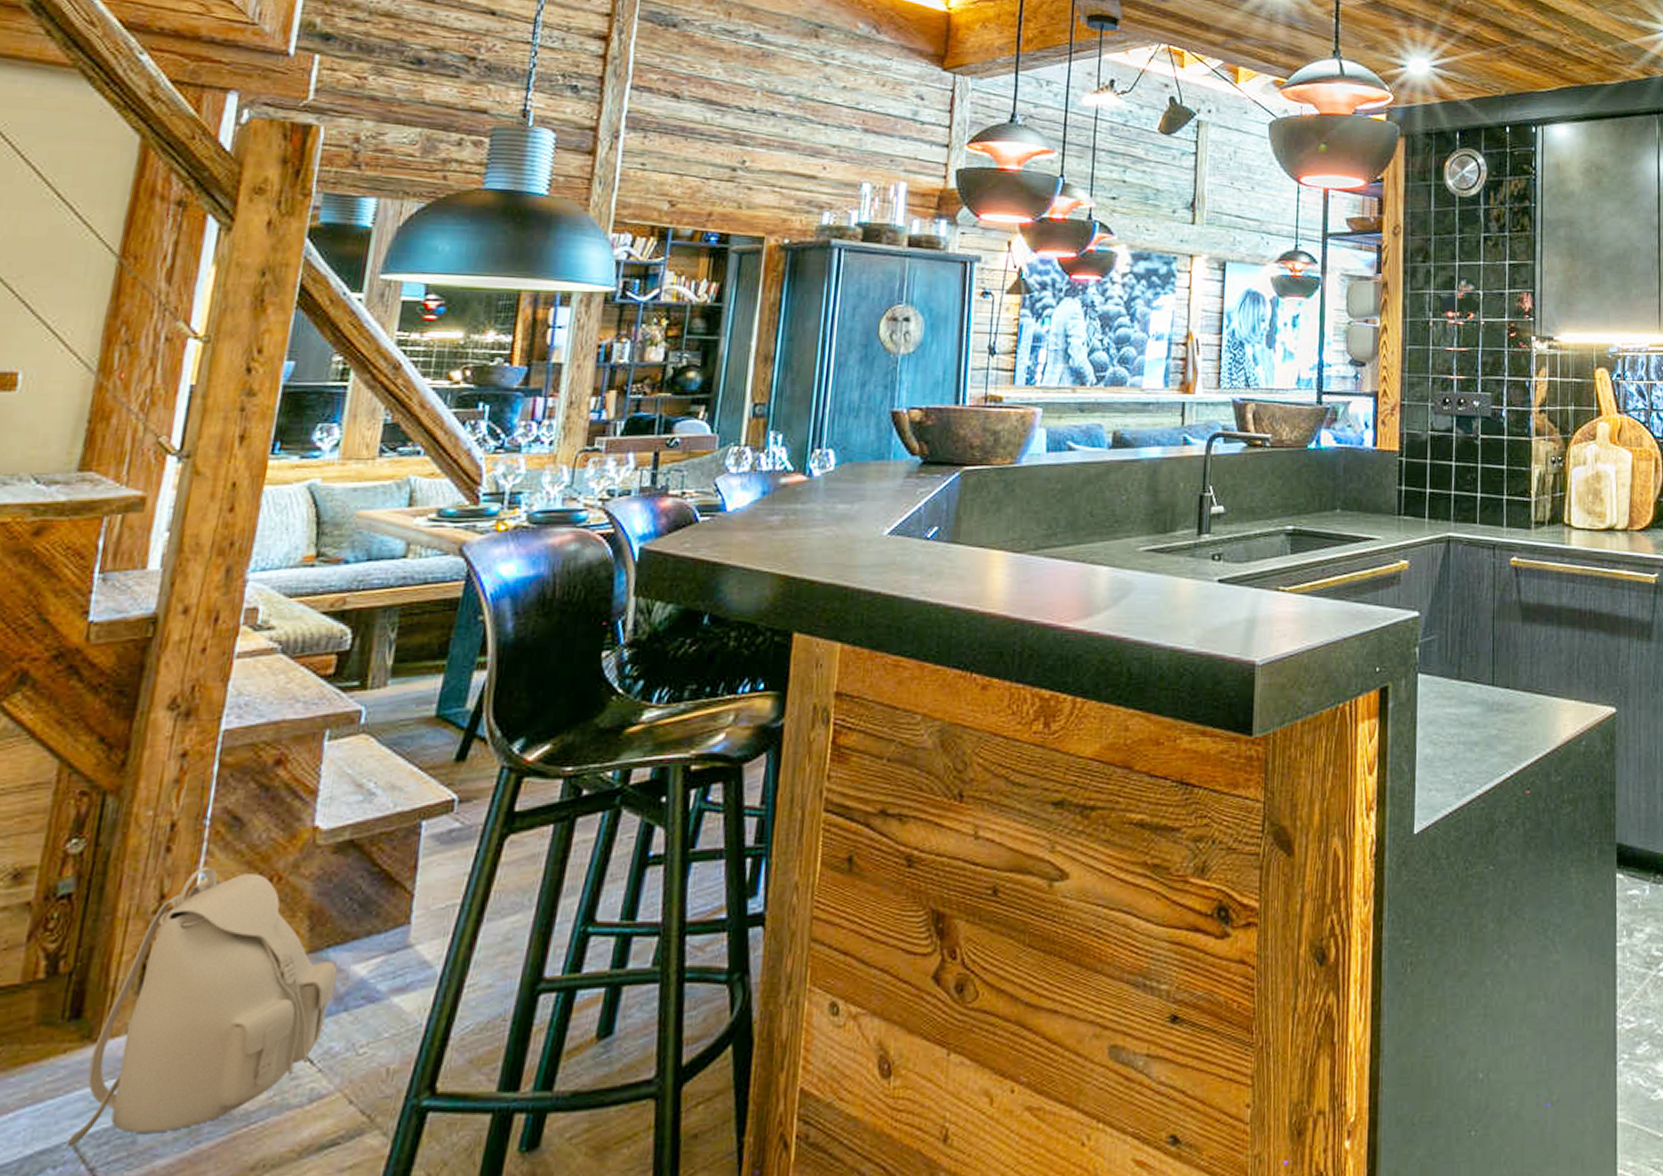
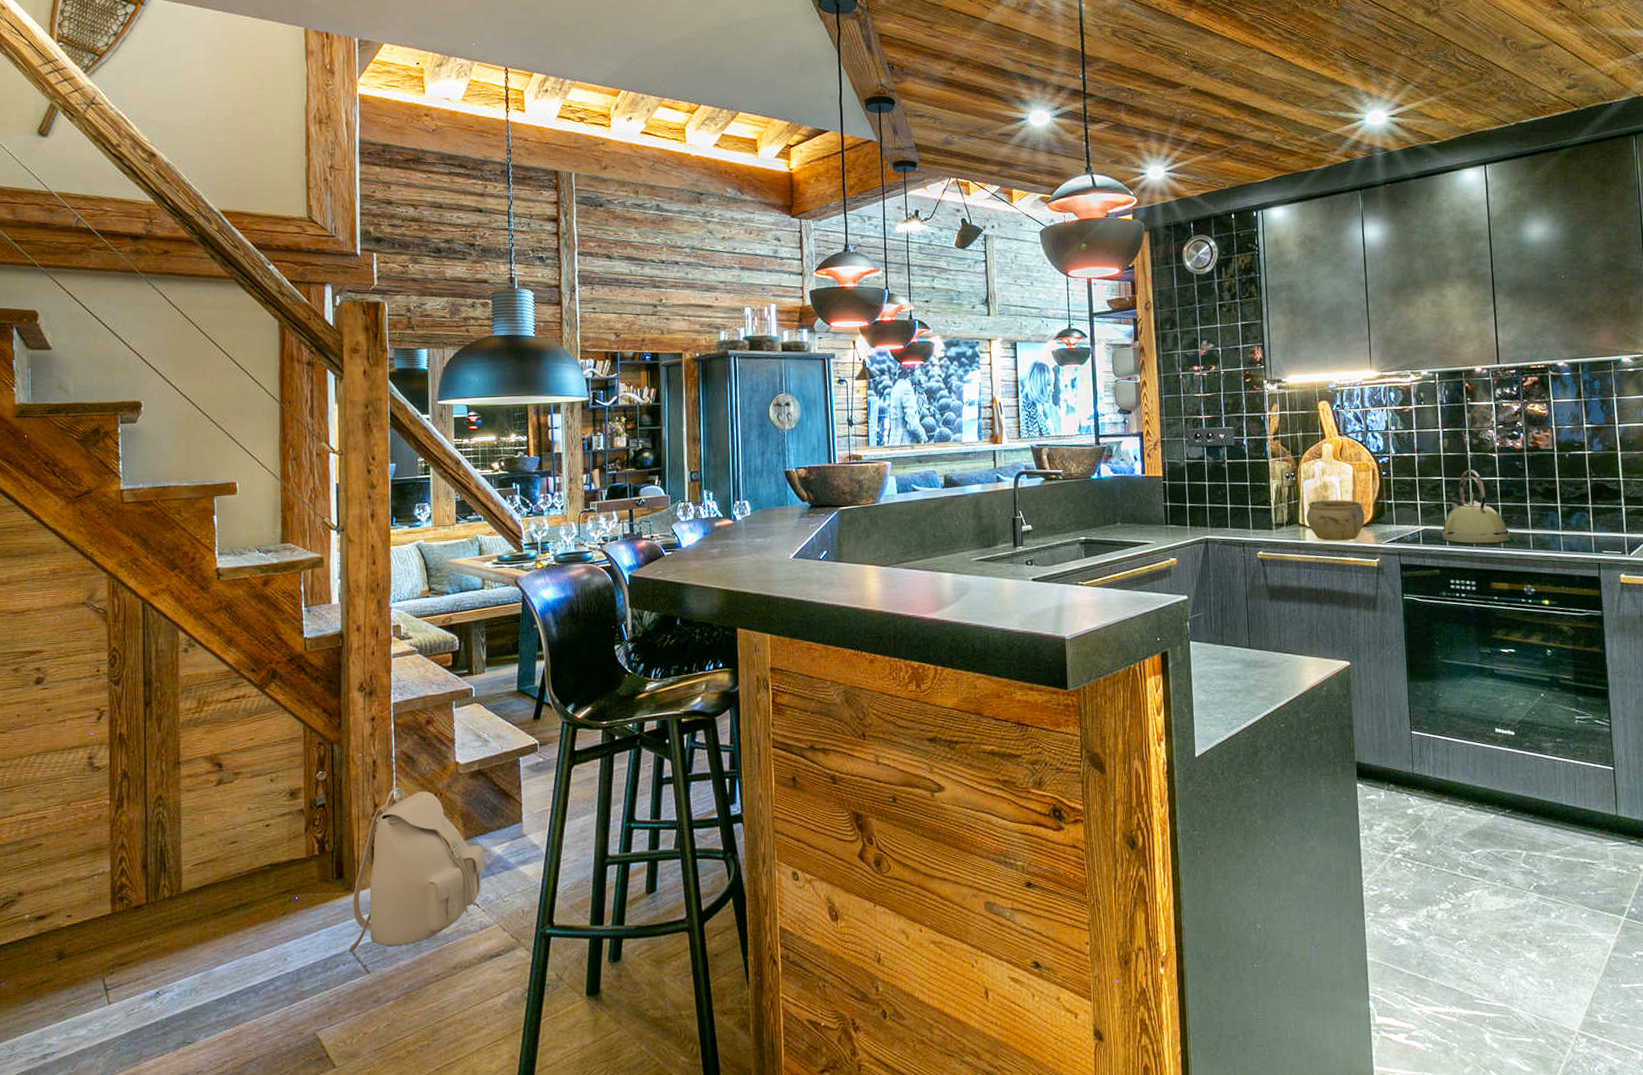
ceramic bowl: none [1574,494,1643,547] -> present [1307,500,1365,541]

